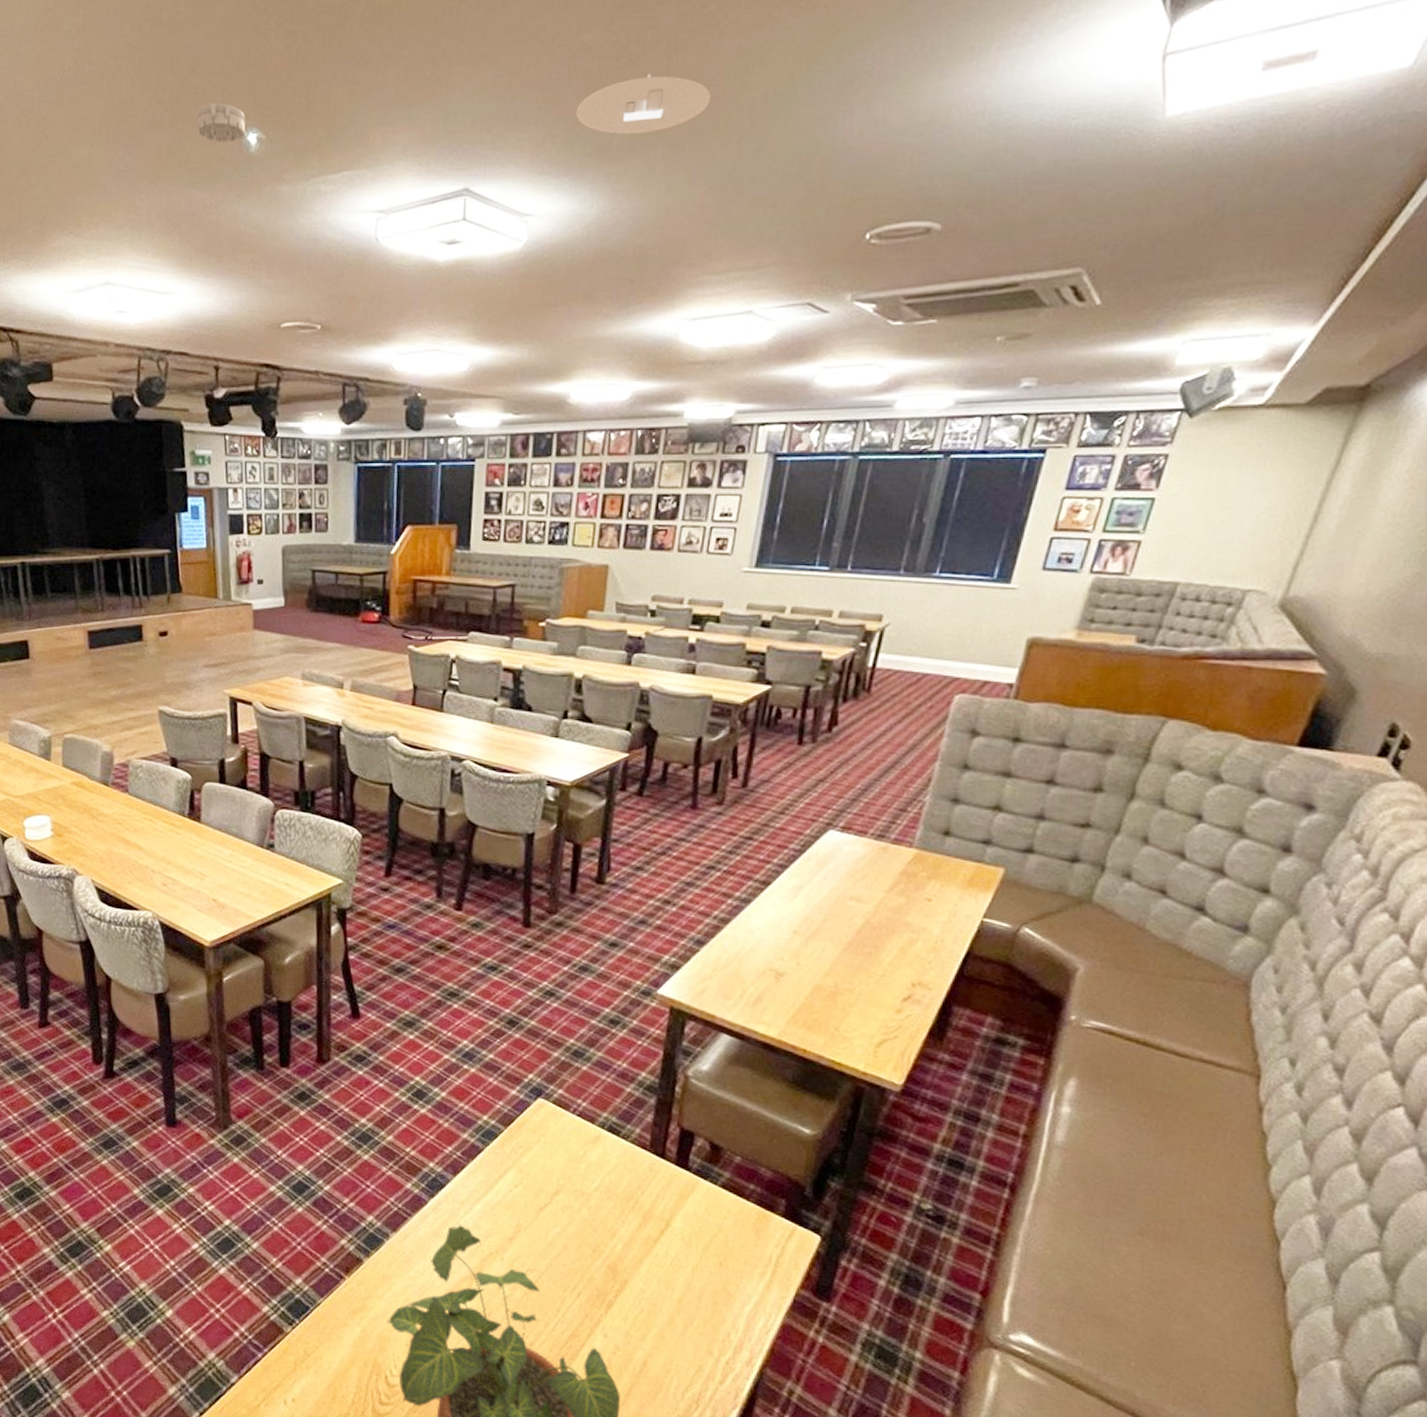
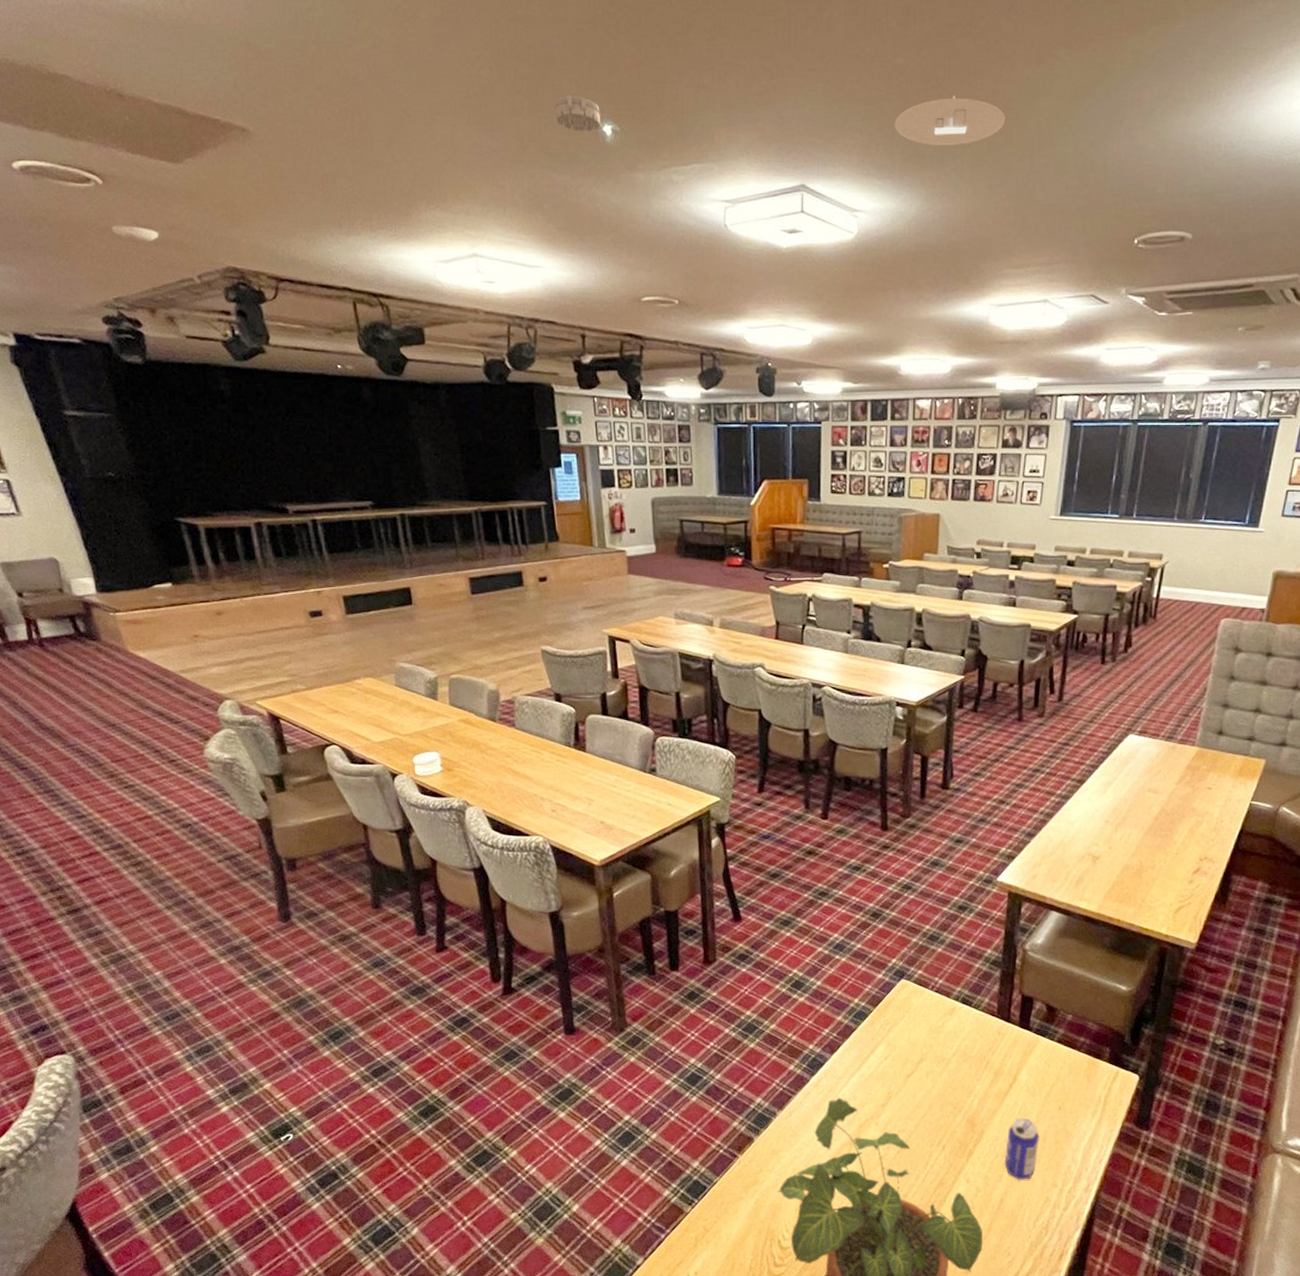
beer can: none [651,1270,694,1343] -> present [1005,1117,1040,1180]

